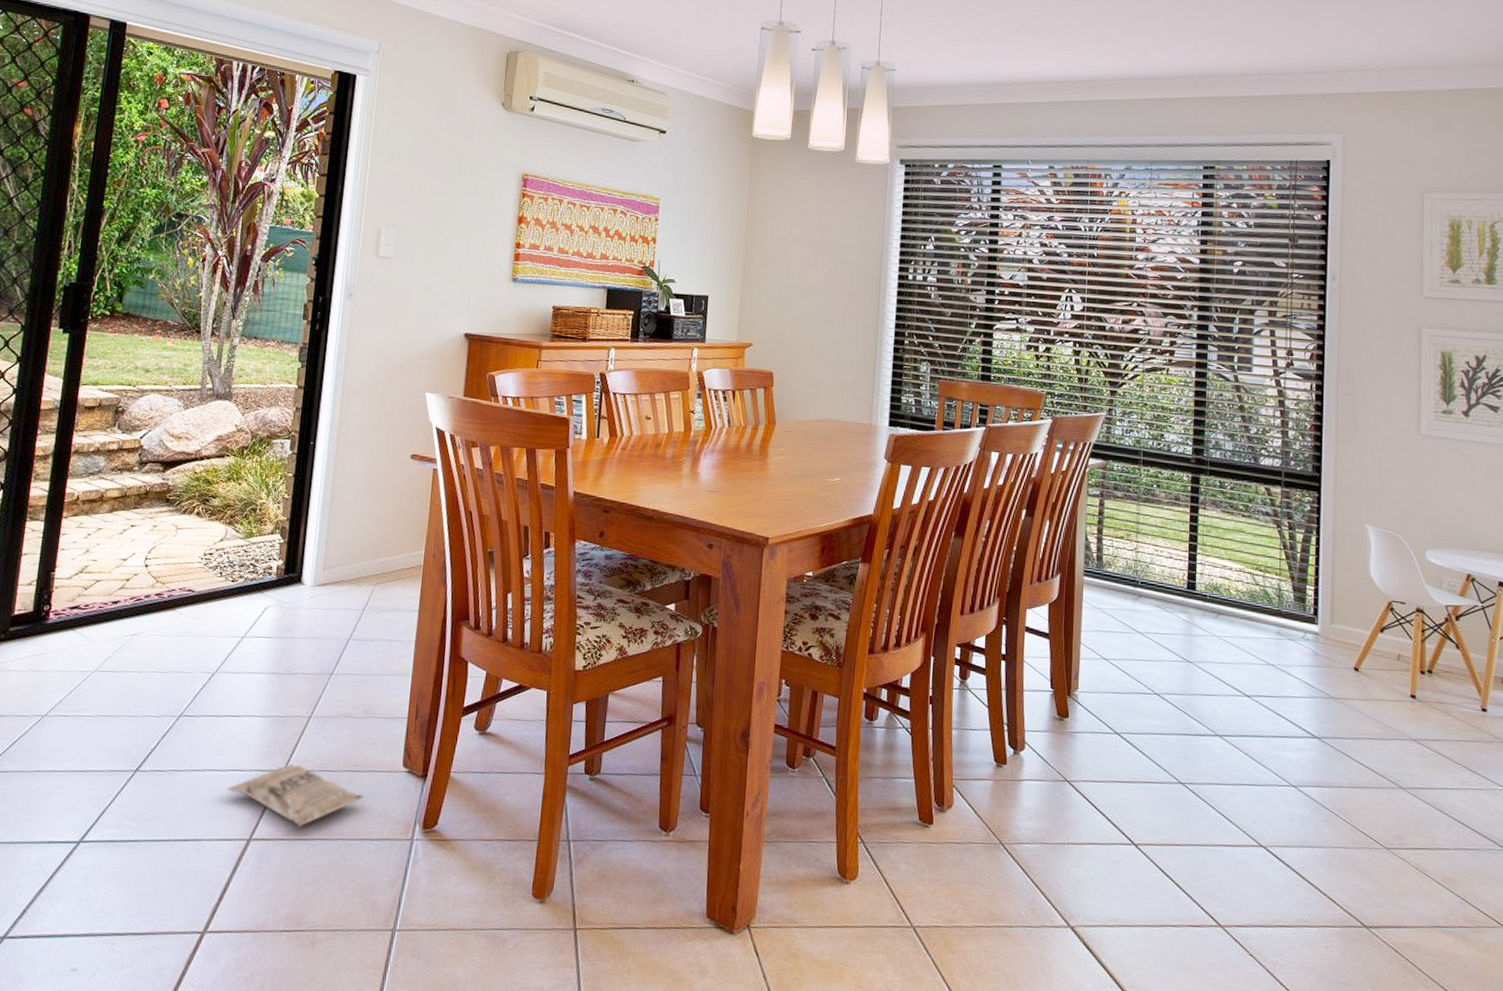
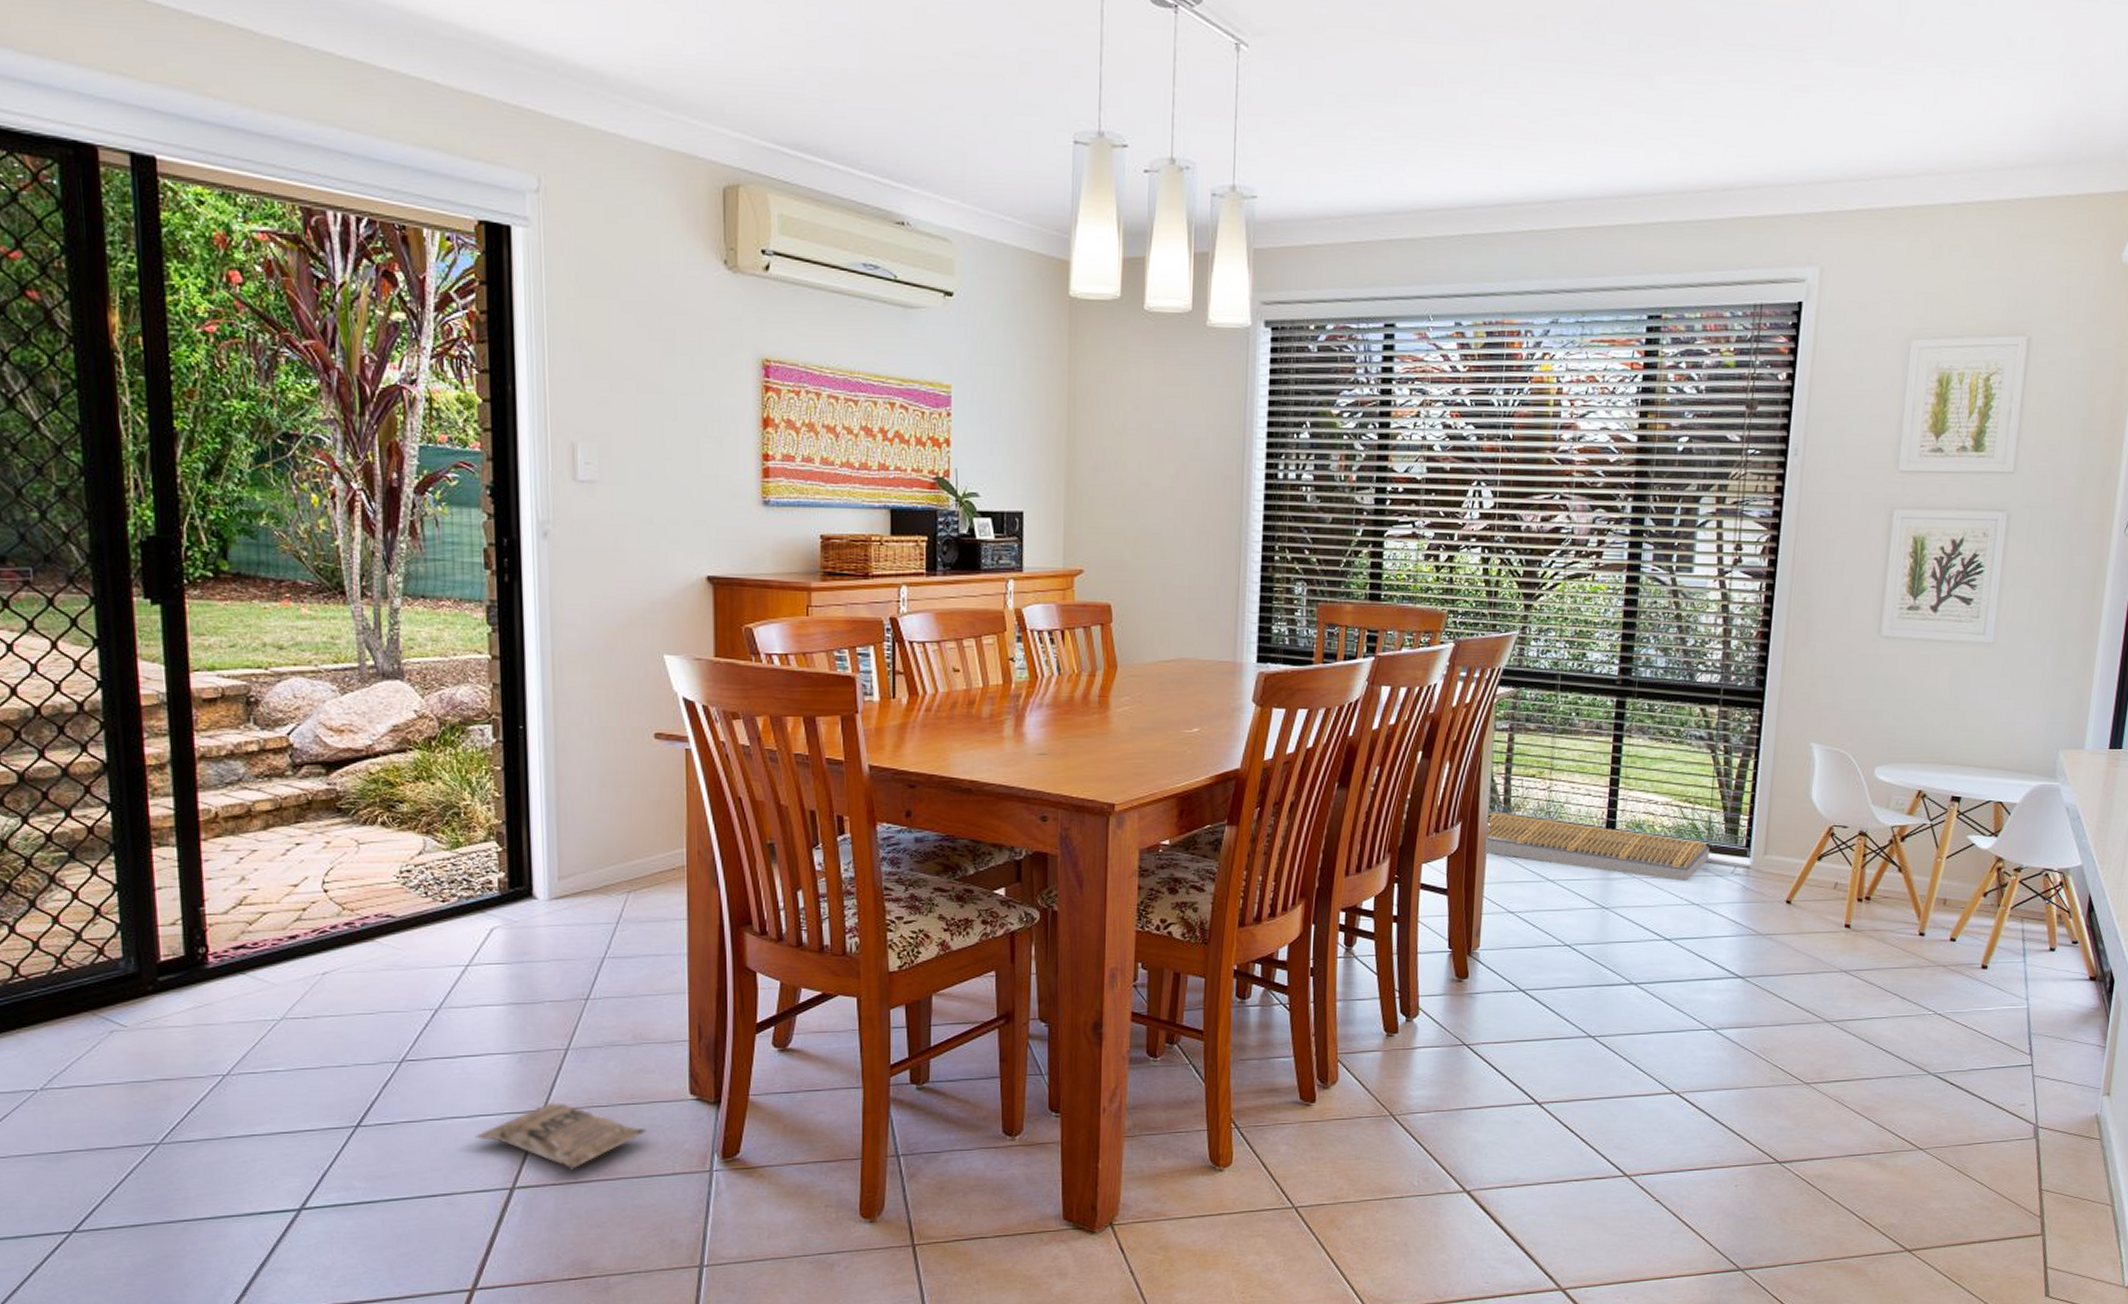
basket: none [1081,567,1281,642] -> present [1485,811,1710,881]

